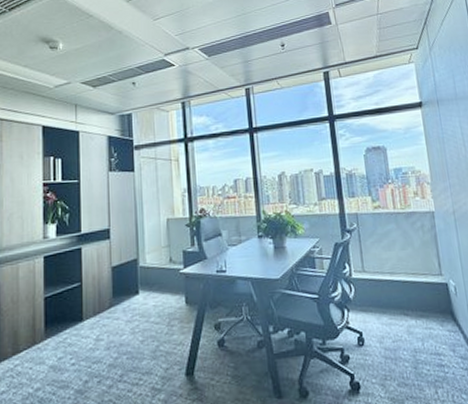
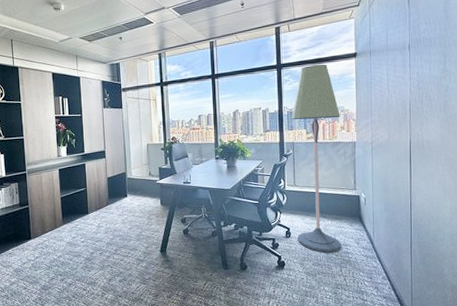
floor lamp: none [352,115,433,367] -> present [292,64,342,252]

